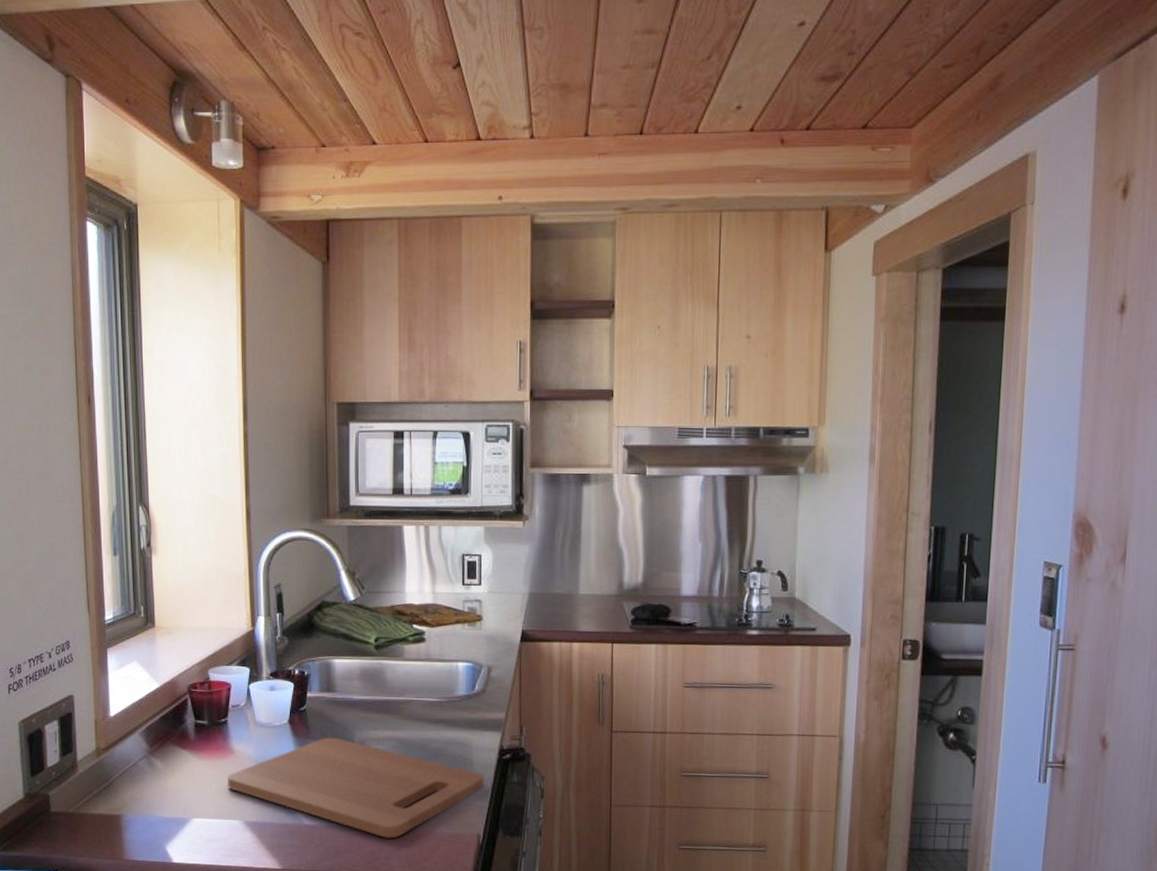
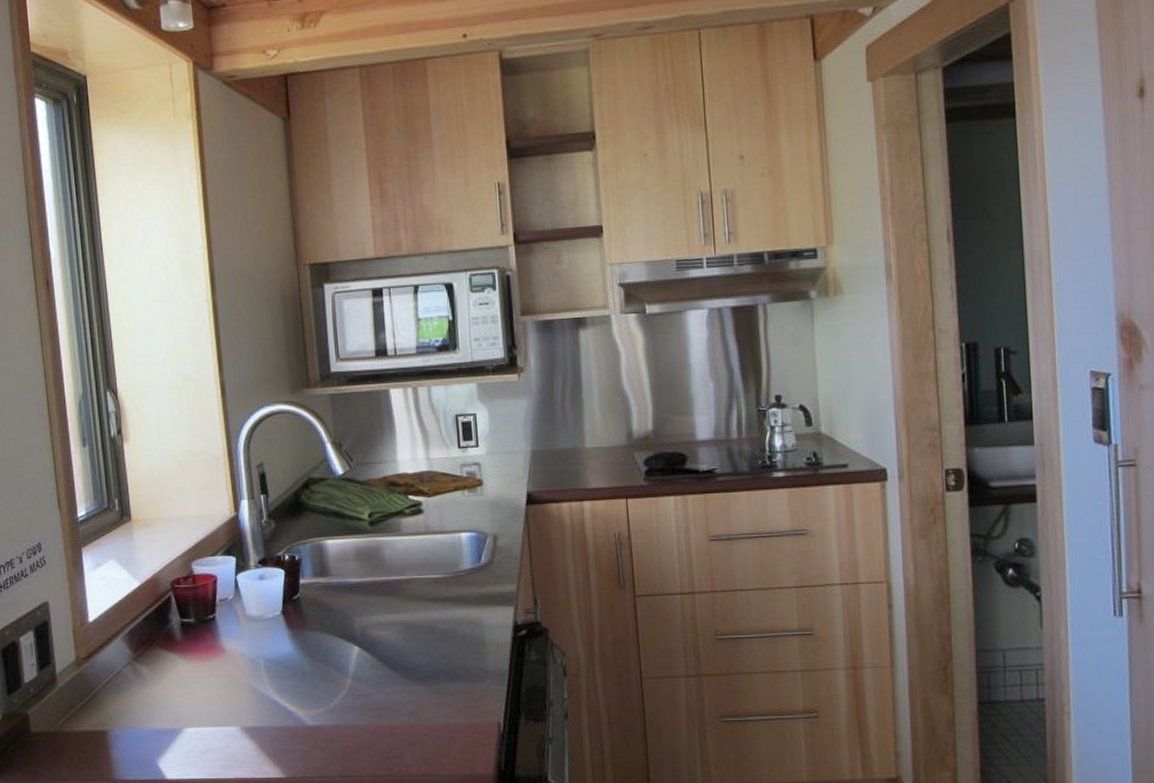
cutting board: present [228,737,485,839] -> none [220,626,501,734]

